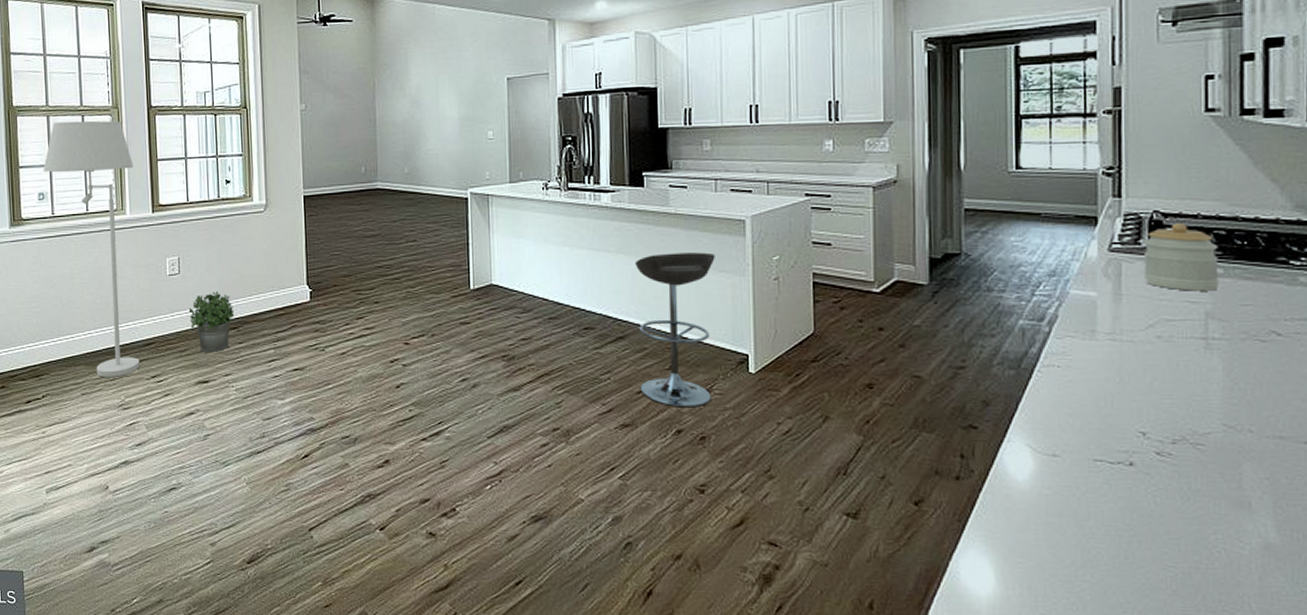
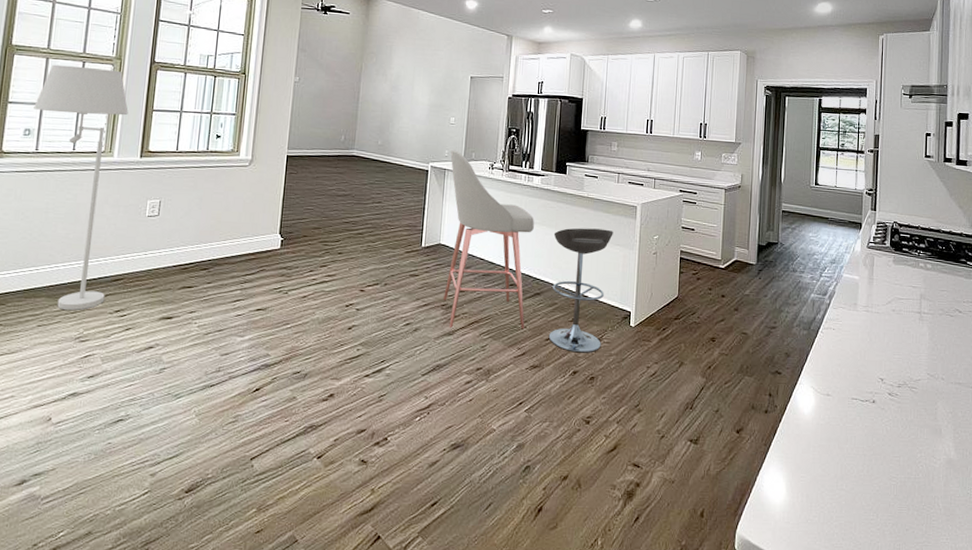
potted plant: present [188,292,235,352] -> none [162,234,208,290]
bar stool: none [492,170,609,382] -> present [443,150,534,330]
jar: present [1144,223,1219,291] -> none [887,231,929,280]

